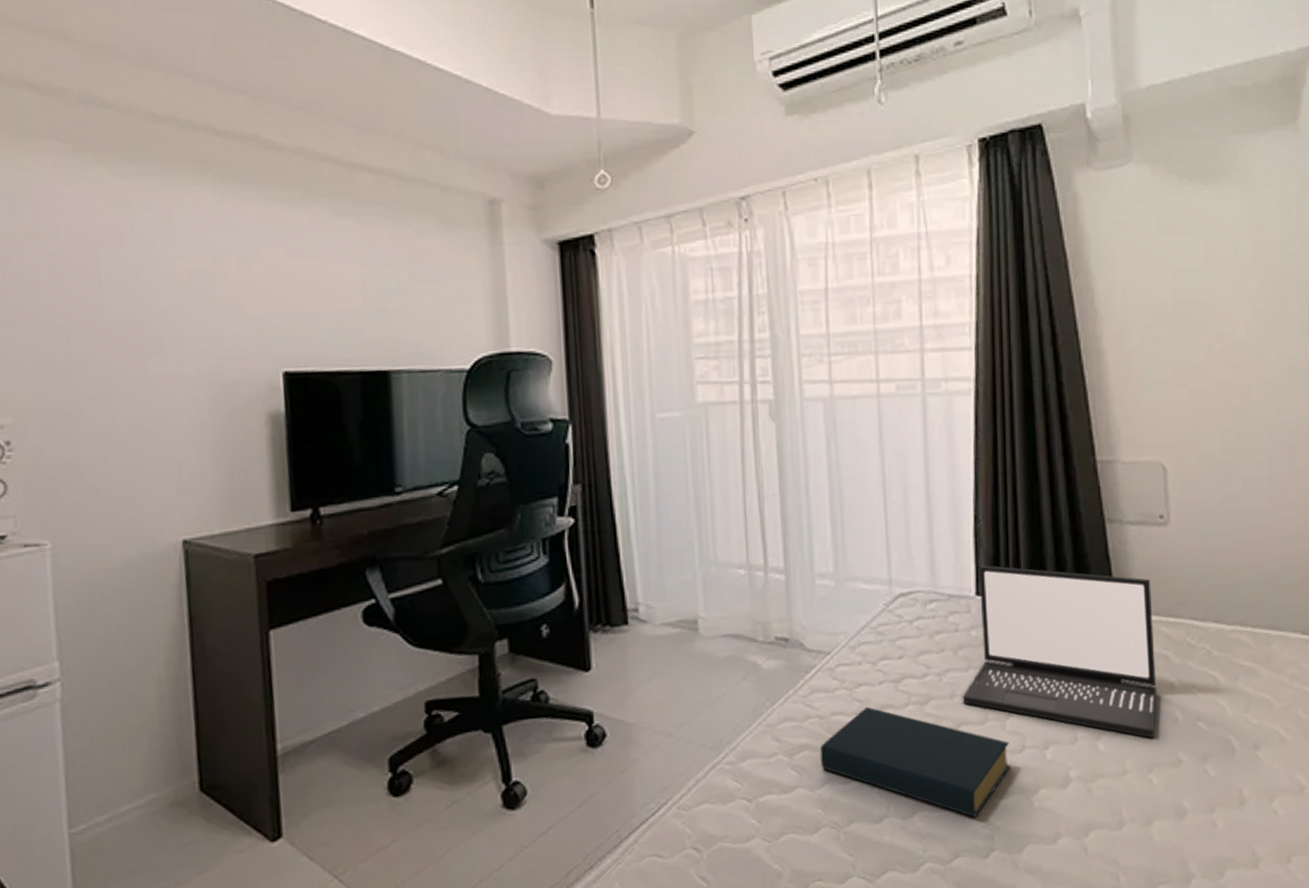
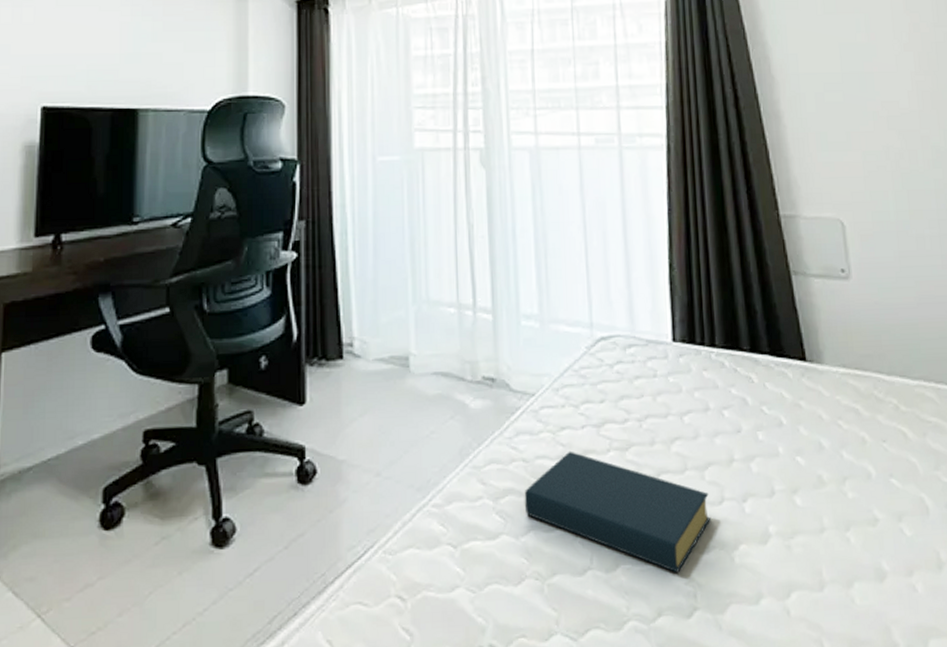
laptop: present [962,565,1157,739] -> none [661,312,850,495]

